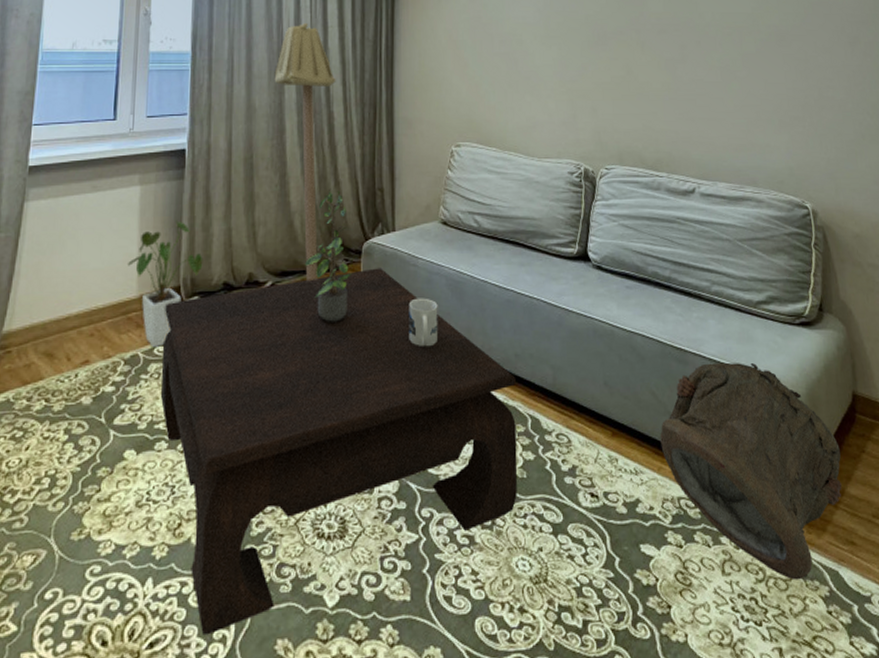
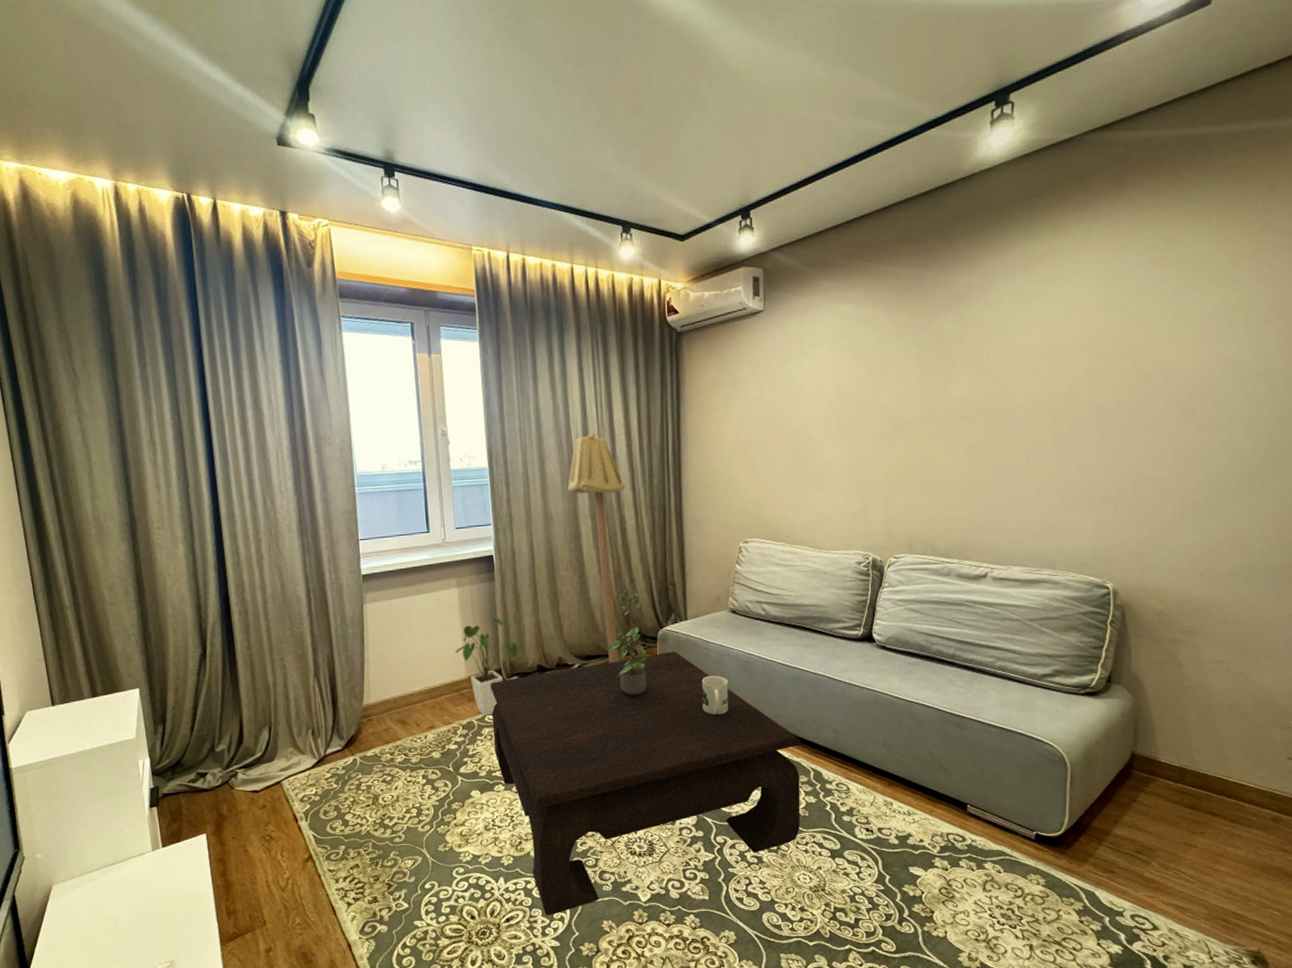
bag: present [660,362,842,580] -> none [934,727,1111,897]

